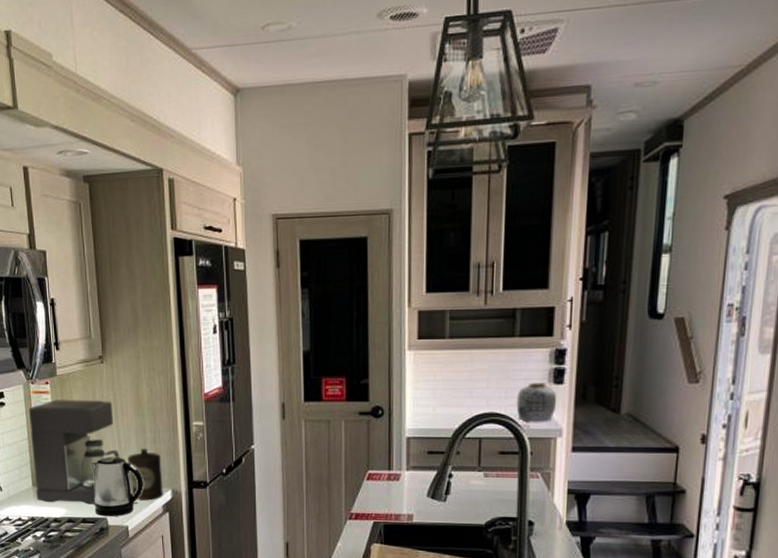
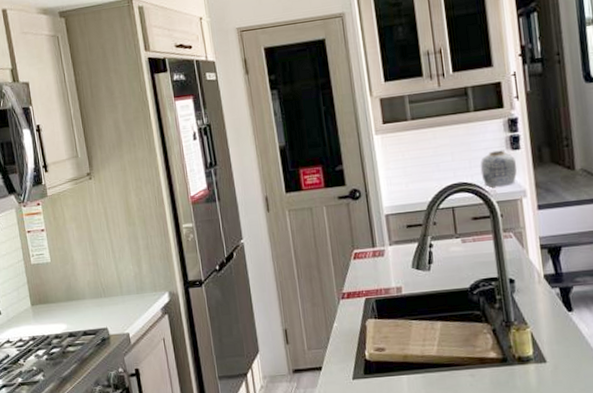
coffee maker: present [28,399,120,503] -> none [22,214,115,319]
kettle: present [90,457,144,517] -> none [87,266,141,327]
canister: present [128,448,163,500] -> none [123,255,161,306]

